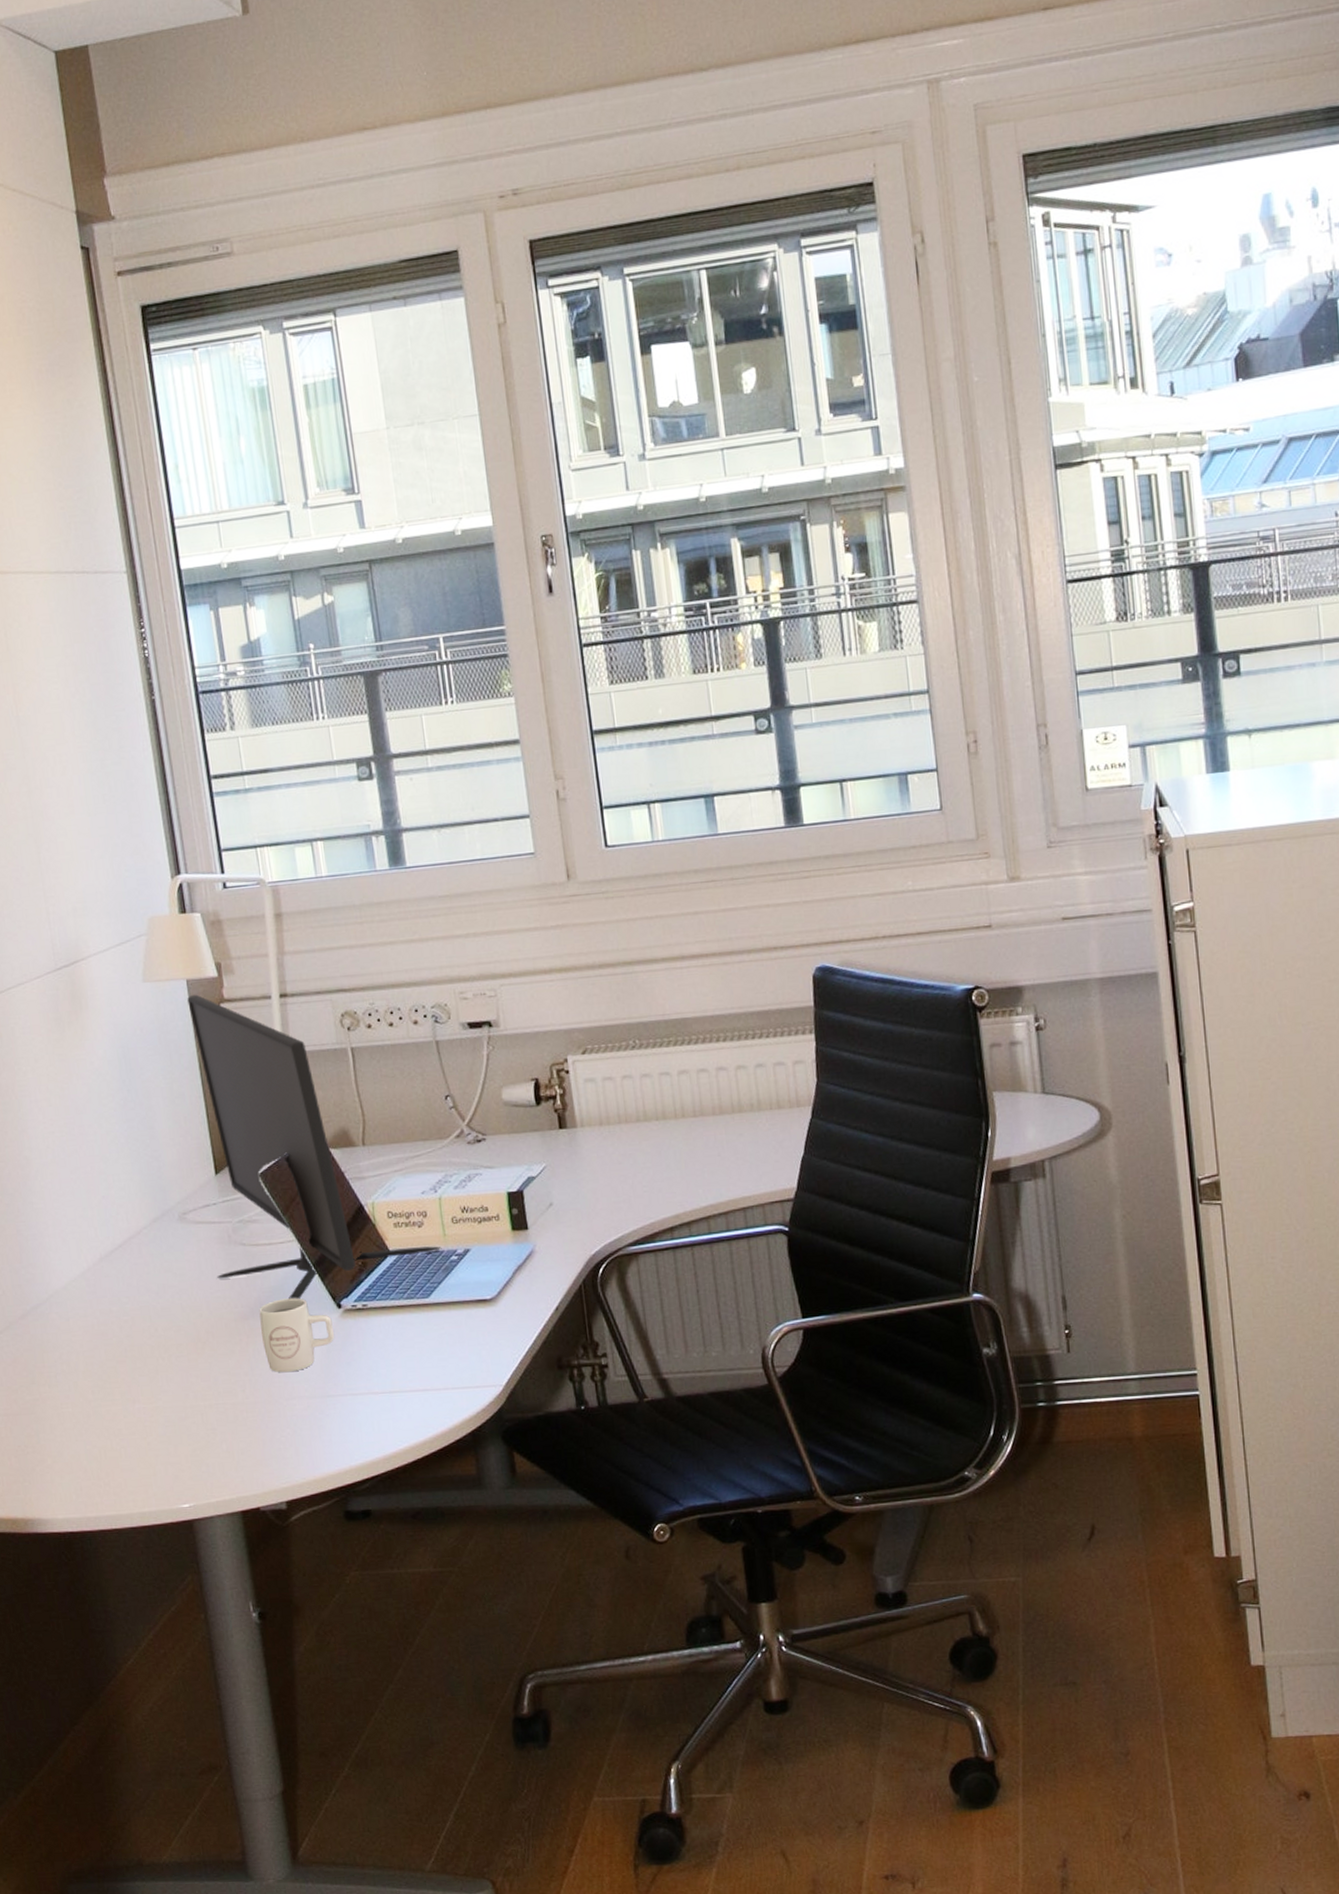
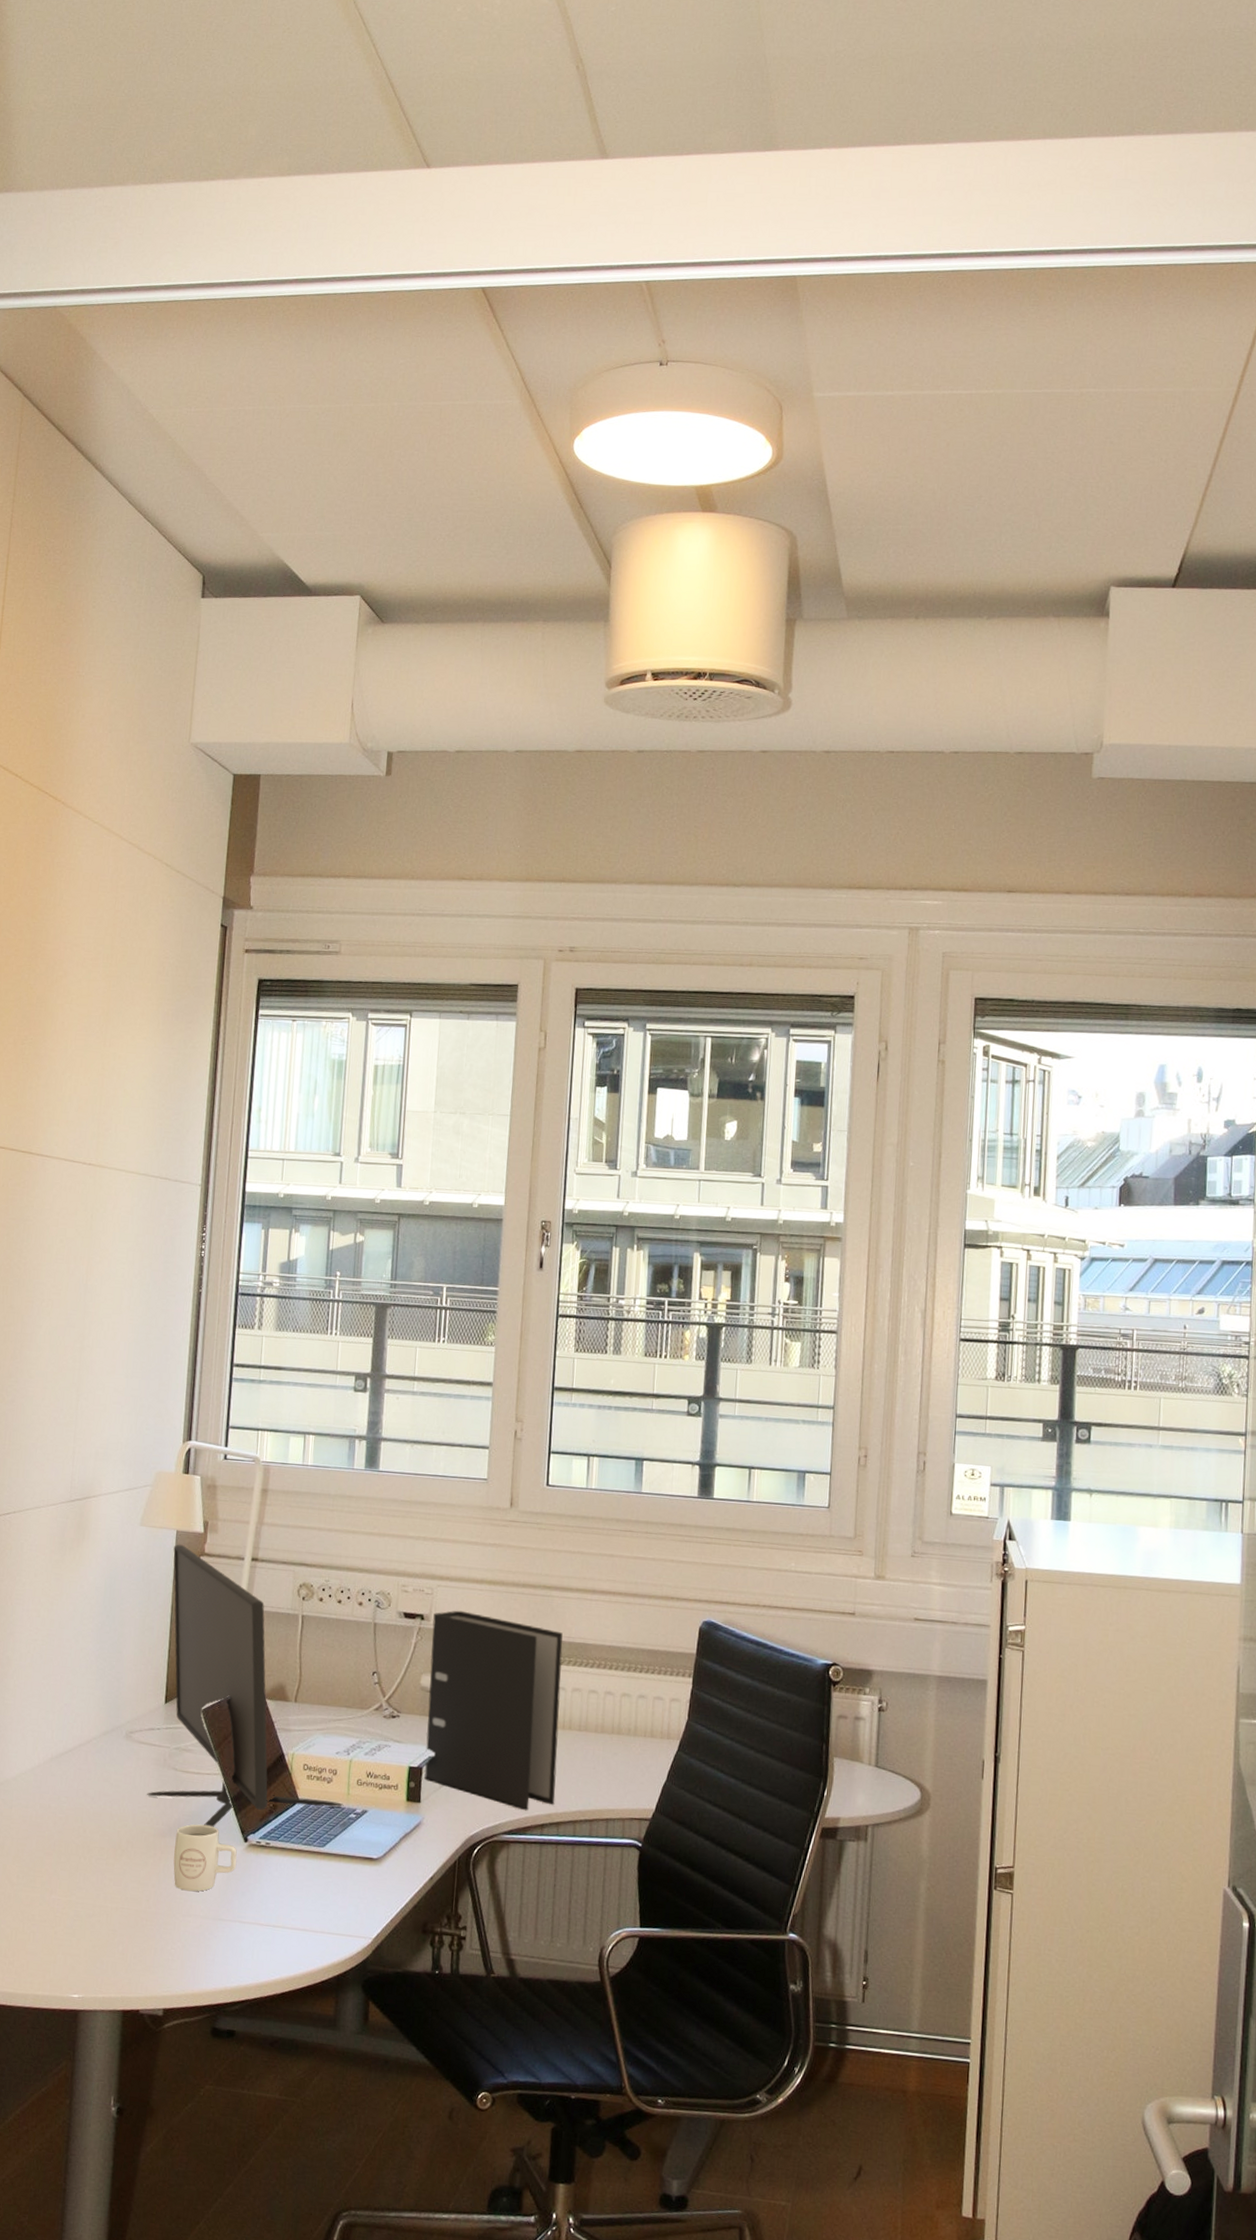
binder: none [502,1007,681,1217] -> present [424,1610,563,1811]

